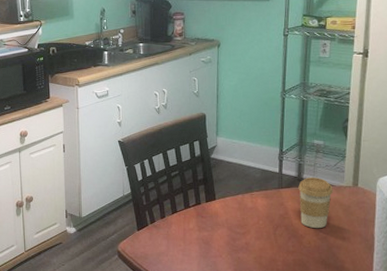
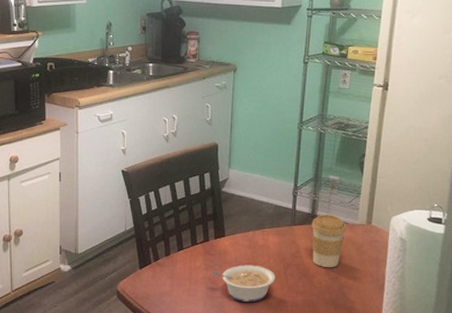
legume: none [203,226,266,261] -> present [210,265,276,302]

